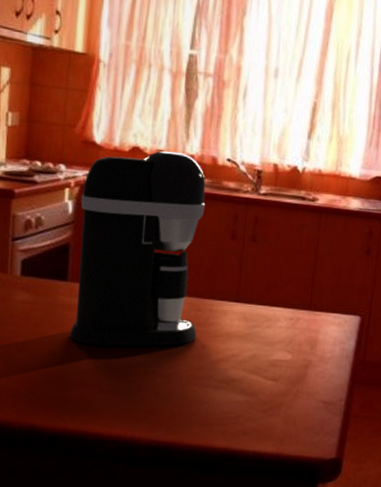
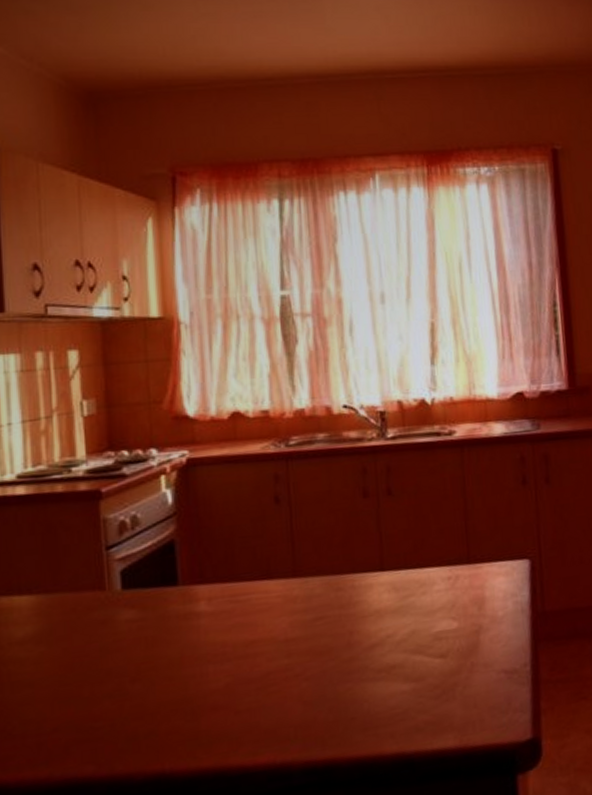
coffee maker: present [70,150,206,346] -> none [180,408,341,658]

